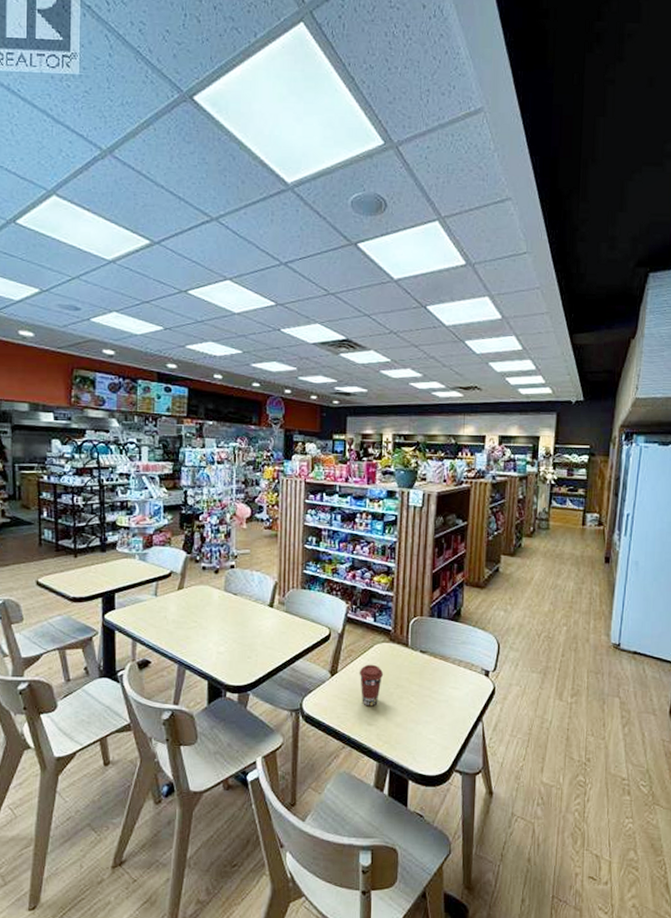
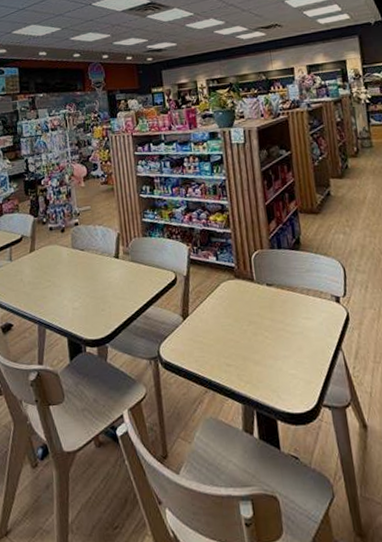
coffee cup: present [359,664,384,707] -> none [209,303,235,347]

